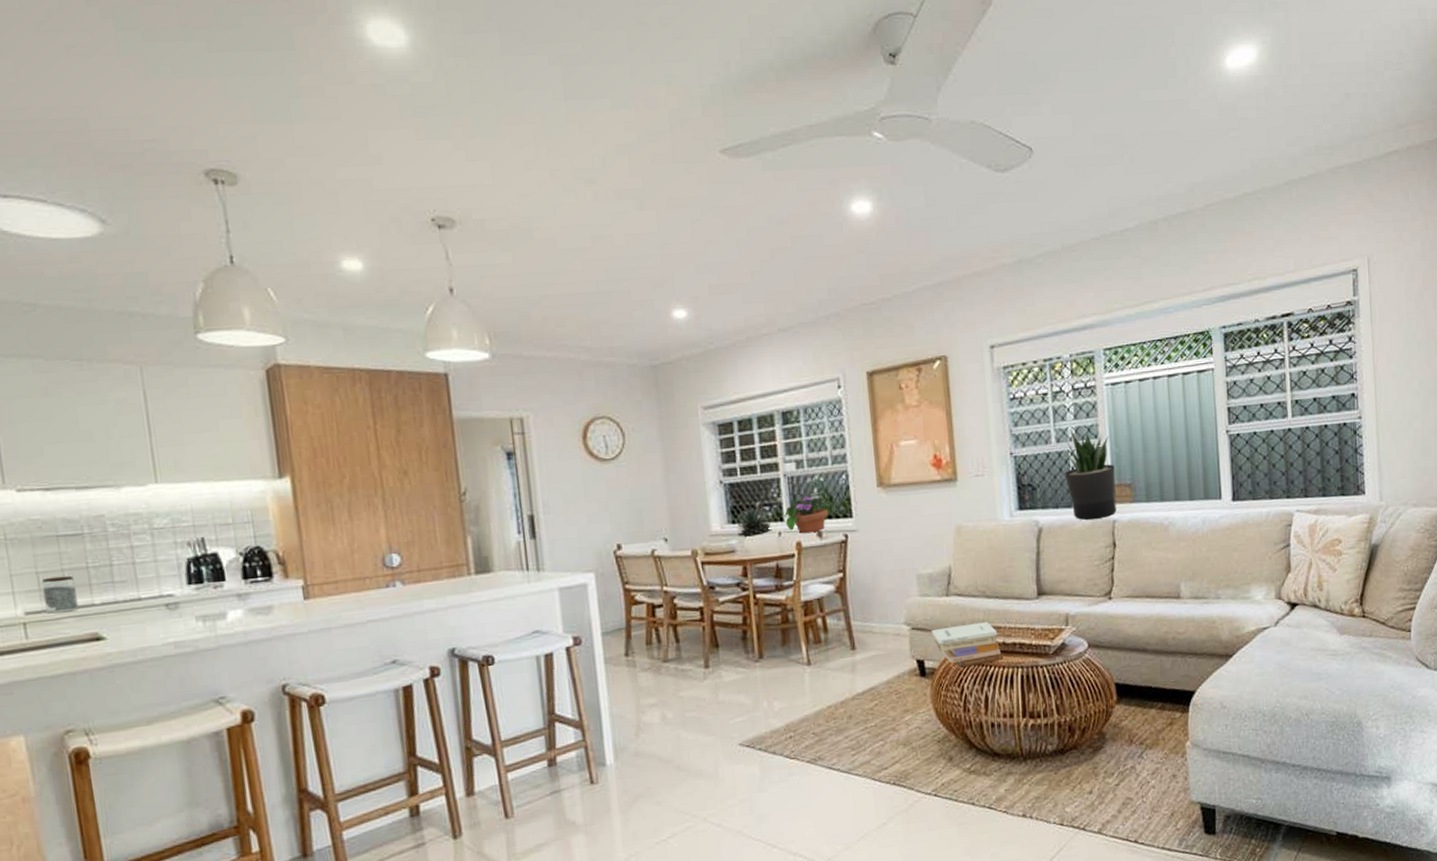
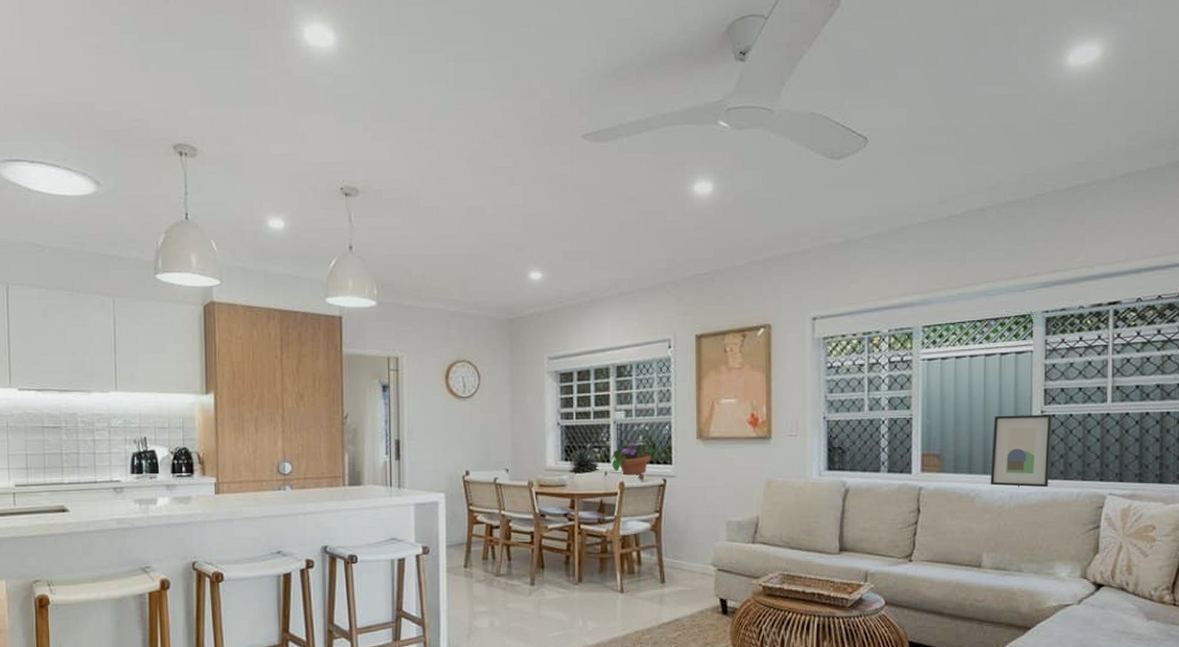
jar: present [42,575,78,615] -> none [29,459,53,489]
books: present [931,621,1002,668] -> none [735,570,801,610]
planter: present [1062,430,1116,520] -> none [874,400,925,485]
picture frame: none [1181,432,1239,512] -> present [990,413,1054,488]

